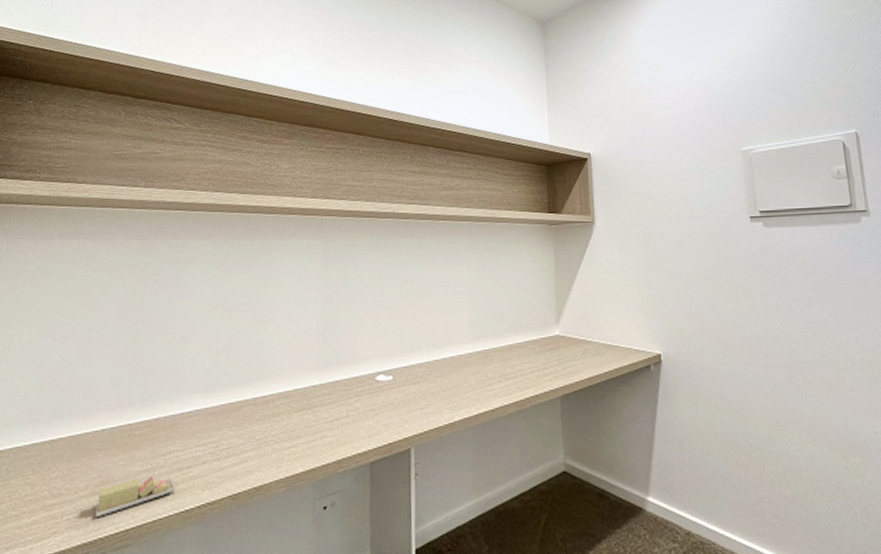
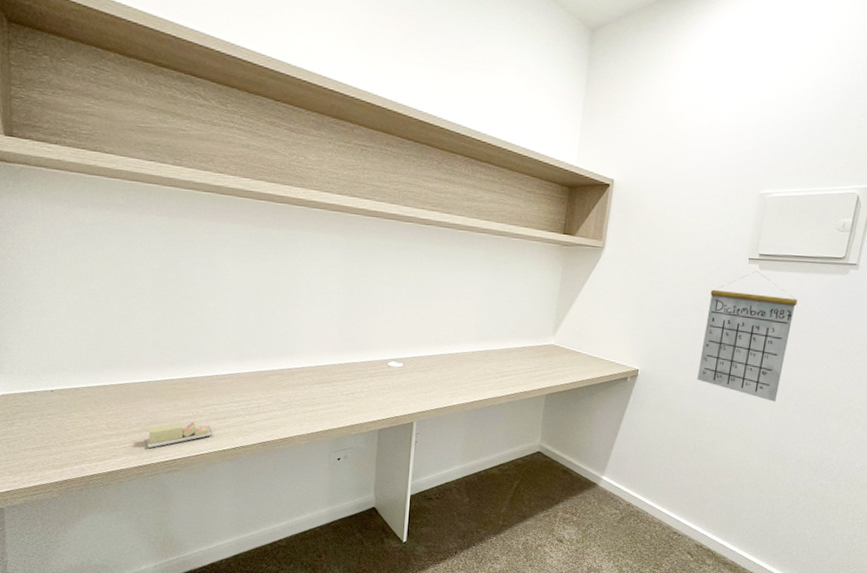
calendar: none [718,229,829,377] -> present [697,271,798,402]

